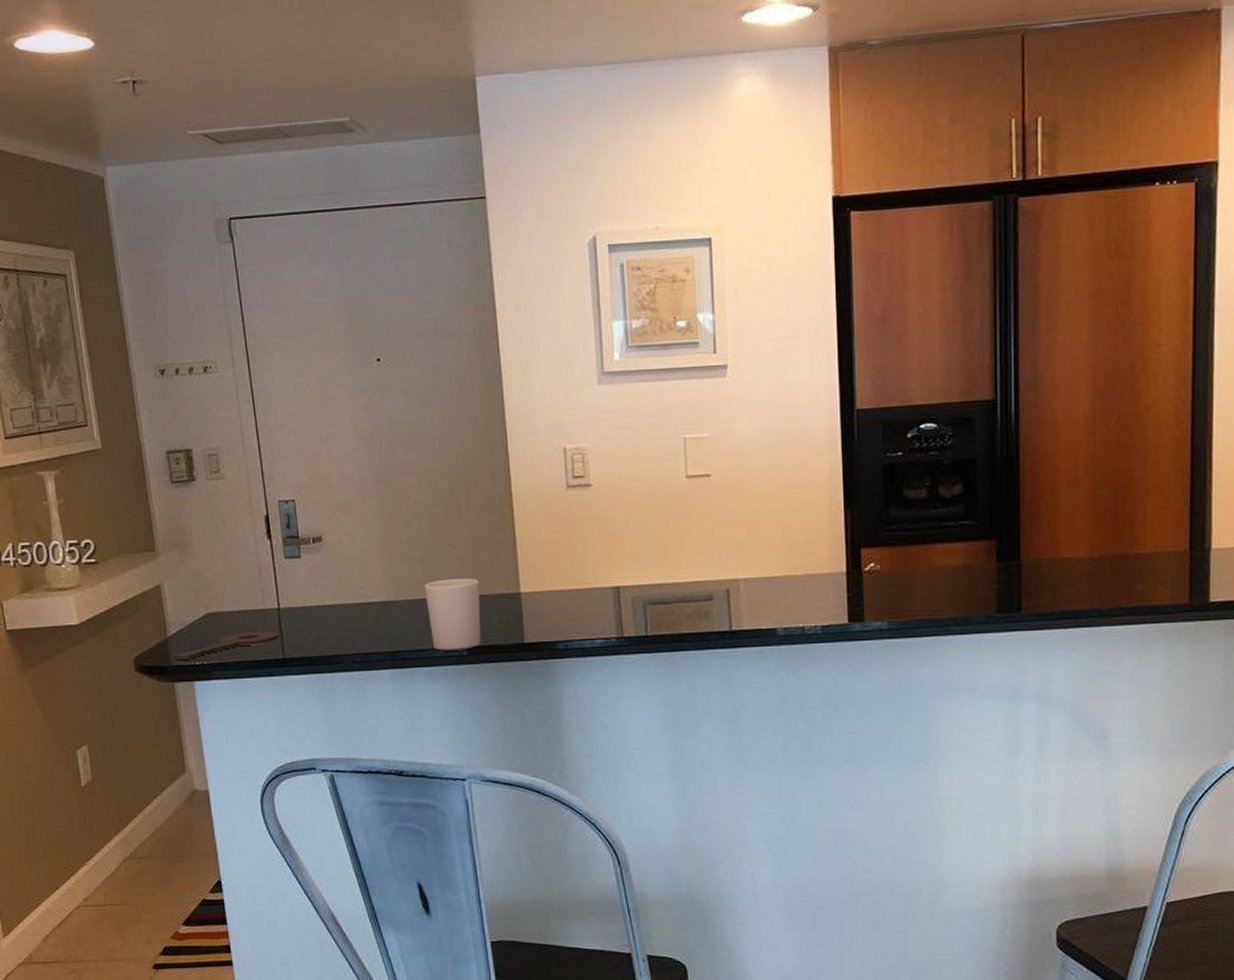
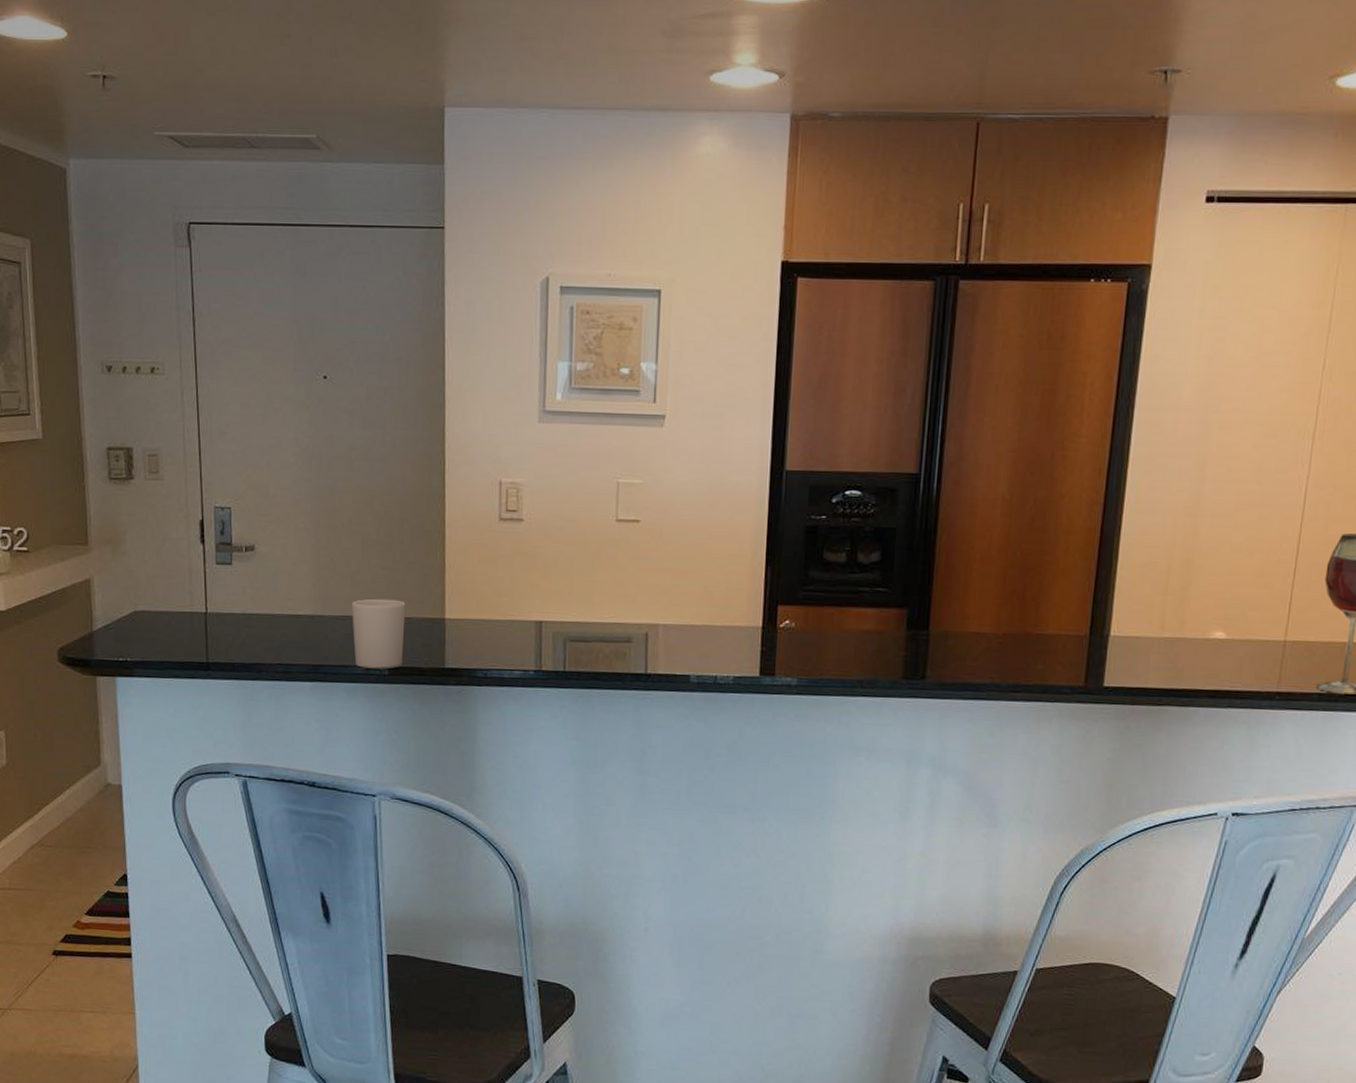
key: present [173,631,280,660] -> none [98,633,205,655]

